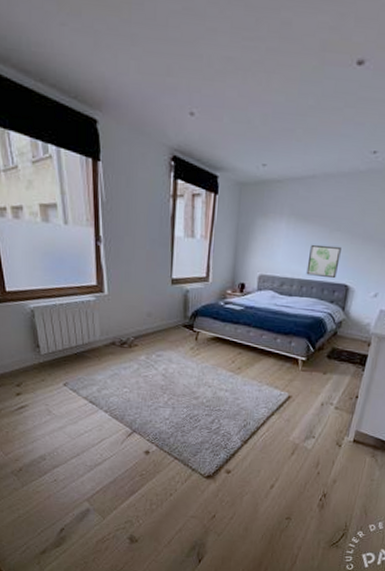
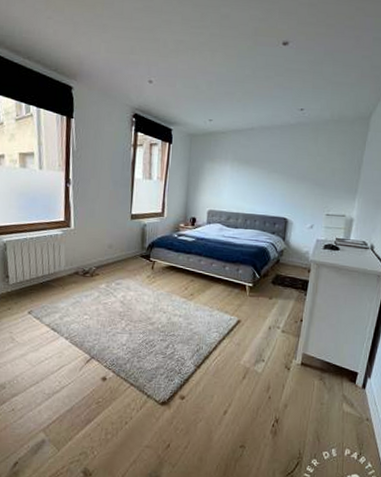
wall art: present [306,244,341,279] -> none [249,184,279,213]

